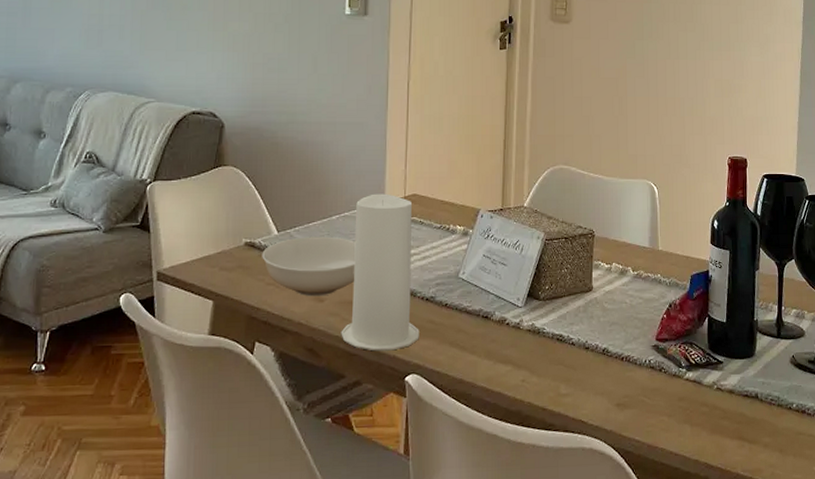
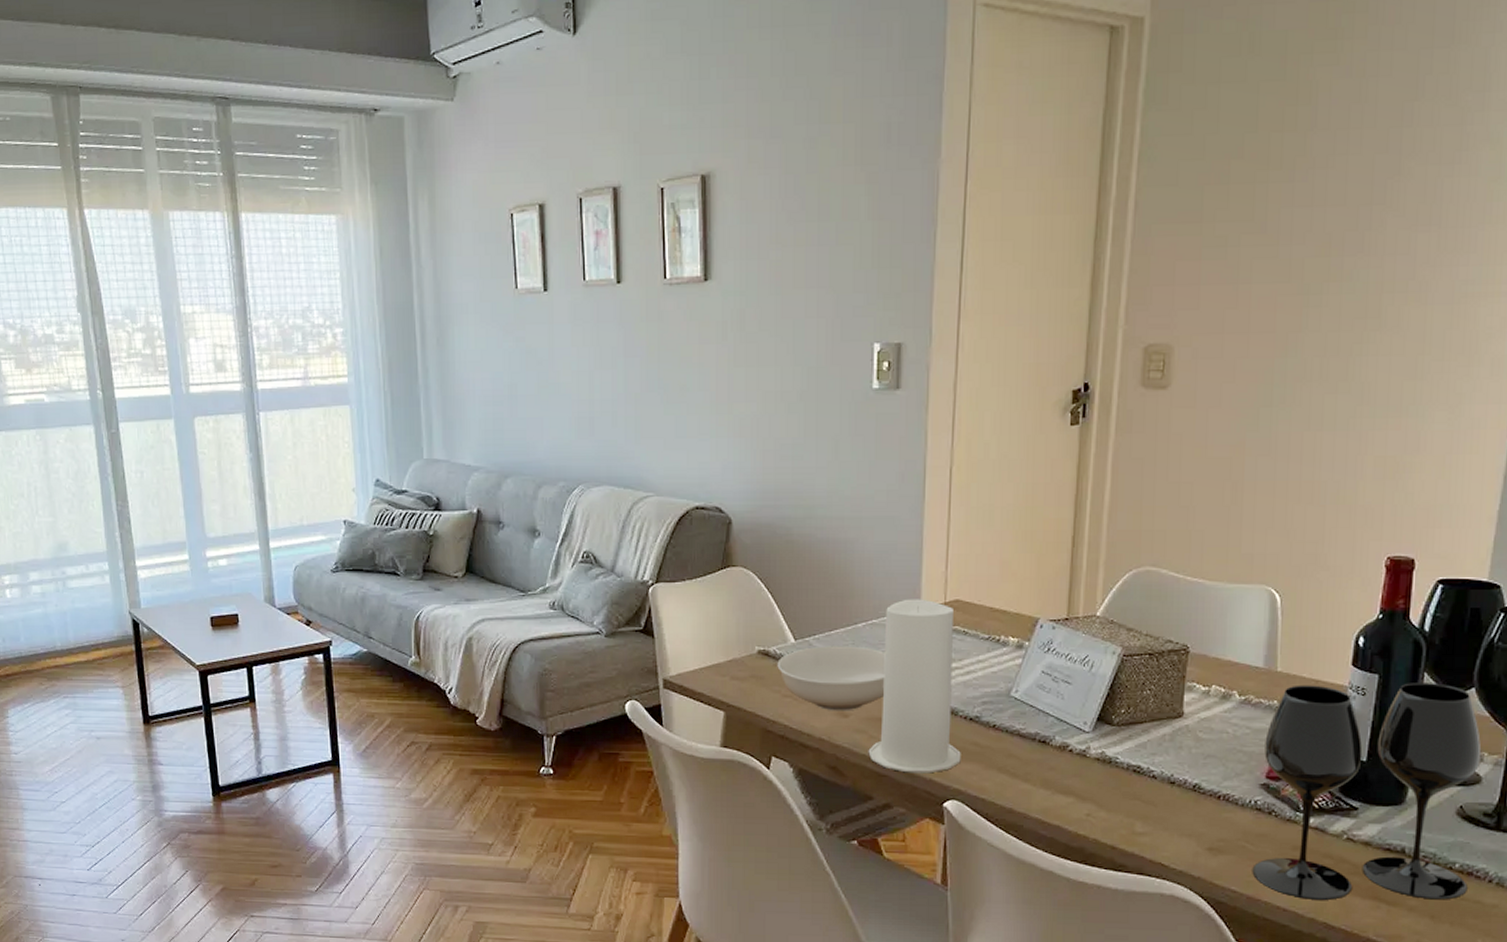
wine glass: none [650,256,803,444] -> present [1252,683,1482,900]

